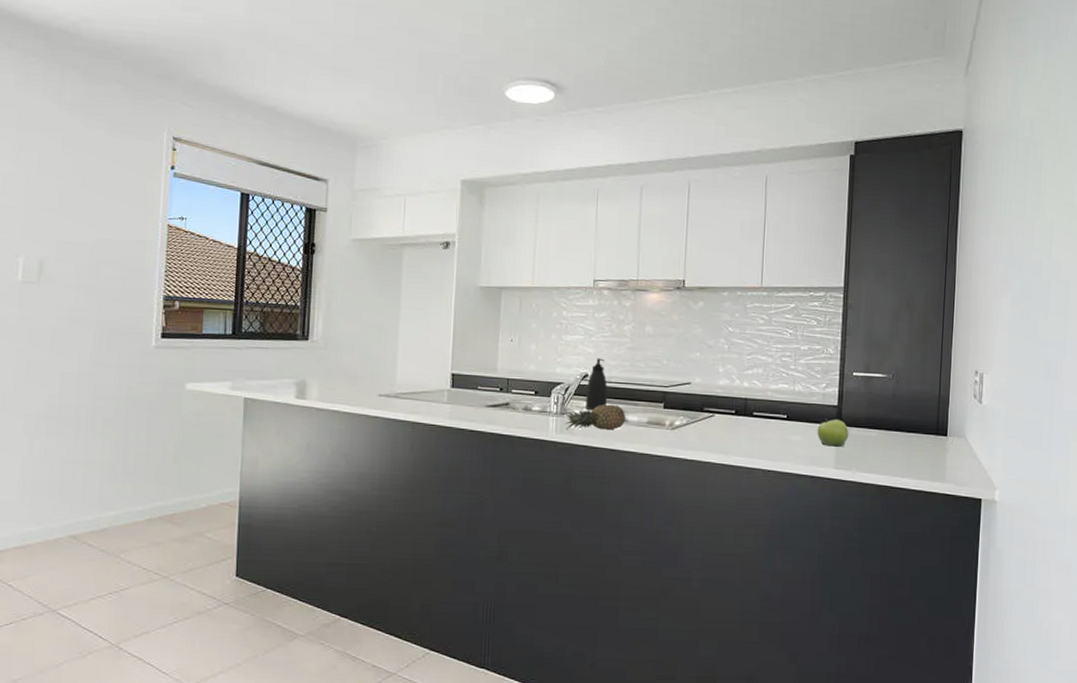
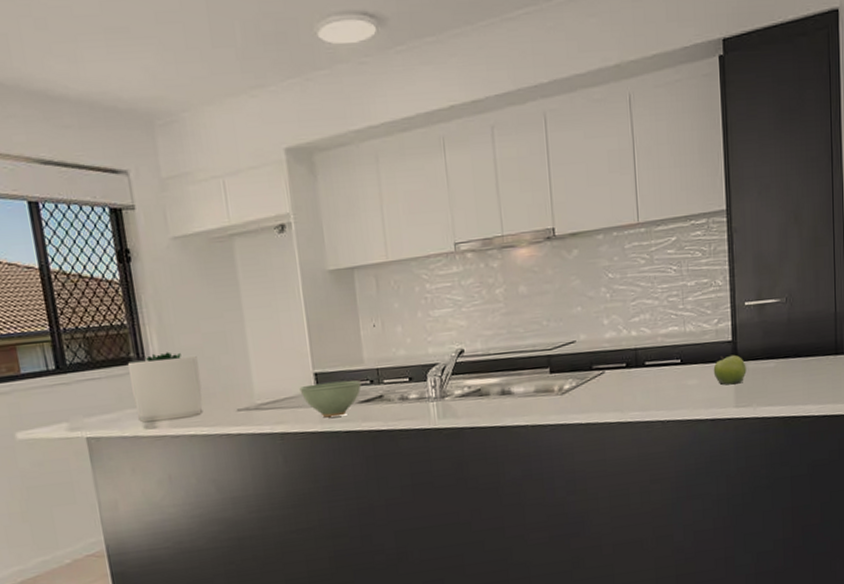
planter: none [291,334,353,396] -> present [128,351,203,423]
bowl: none [436,383,493,416] -> present [299,380,362,418]
fruit: present [564,404,625,430] -> none [445,378,511,413]
soap dispenser: present [585,358,607,410] -> none [464,329,488,388]

